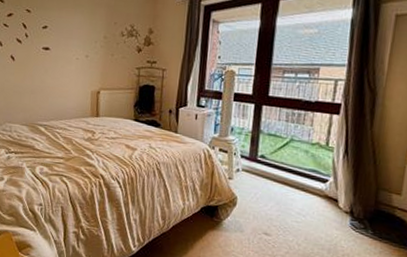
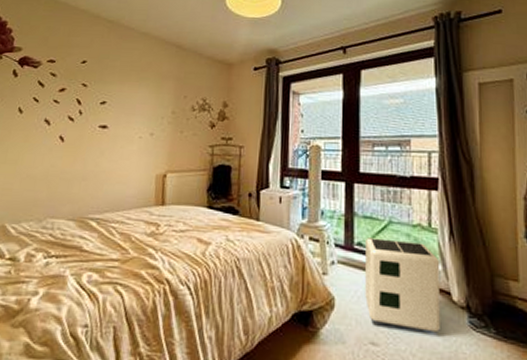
air purifier: none [263,152,331,230] -> present [365,237,440,333]

